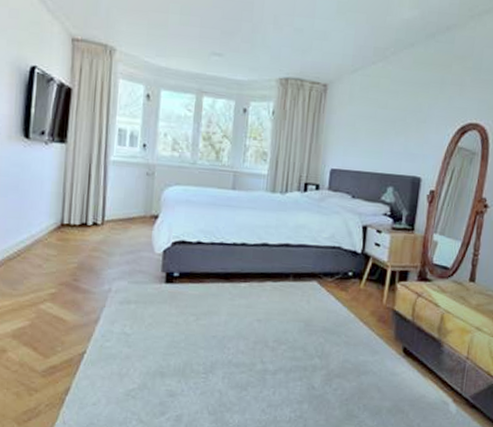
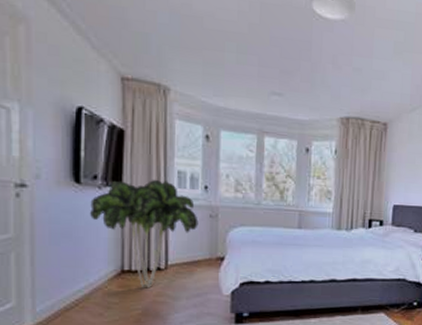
indoor plant: none [36,136,136,243] -> present [90,179,199,288]

